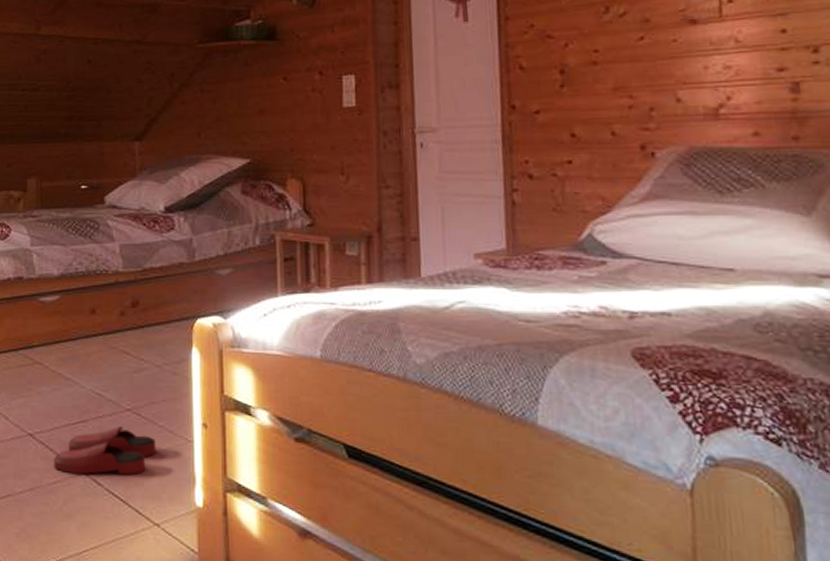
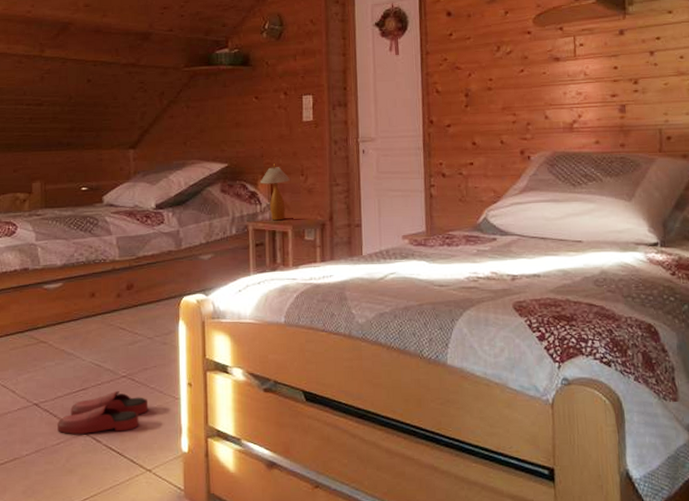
table lamp: none [289,158,328,230] -> present [259,163,291,221]

